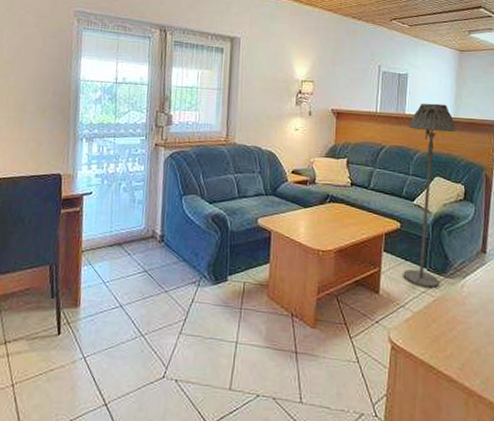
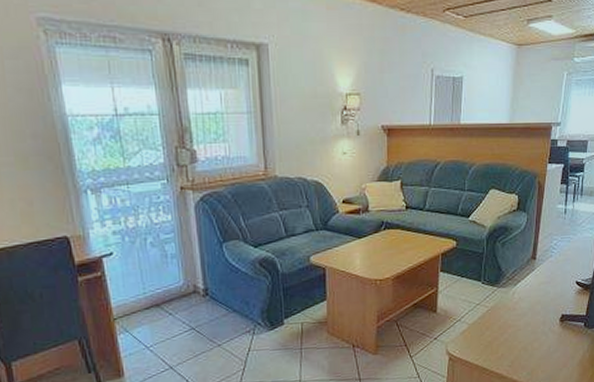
floor lamp: present [403,103,457,288] -> none [459,109,512,300]

